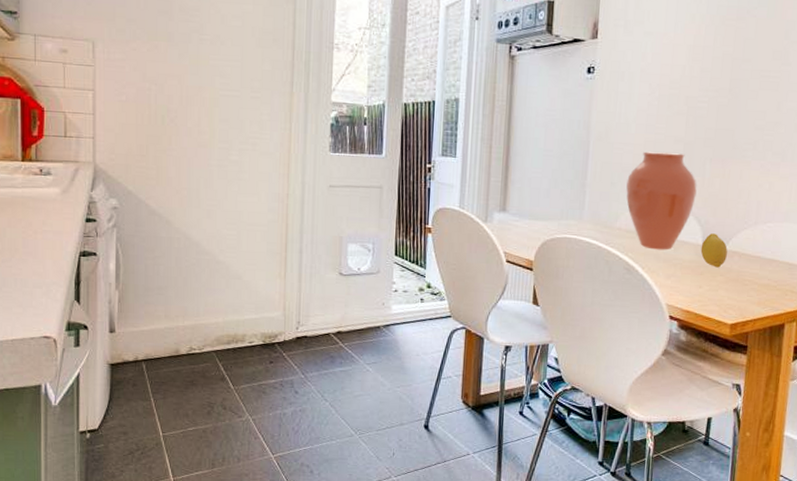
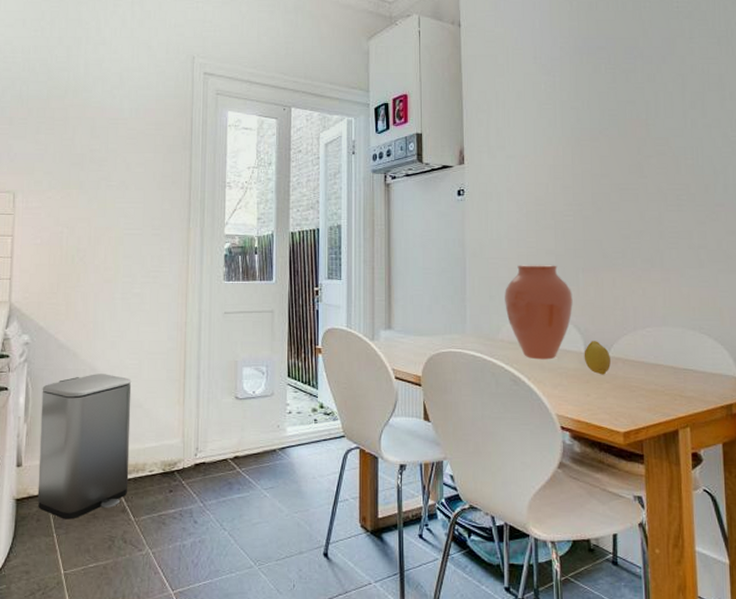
pedal bin: none [132,243,230,385] -> present [37,374,132,520]

